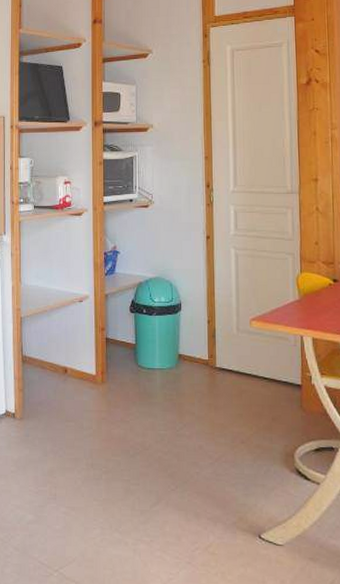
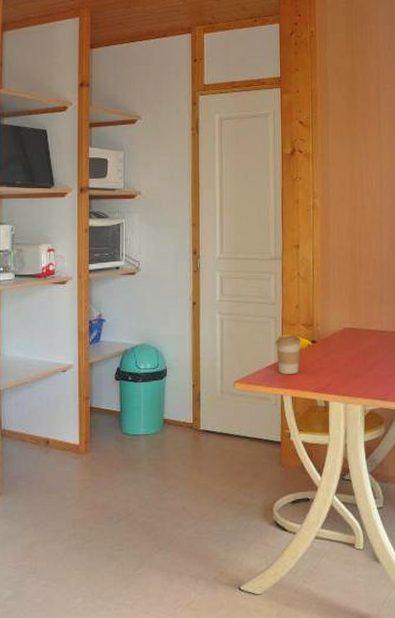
coffee cup: none [293,273,322,314] -> present [275,335,301,374]

